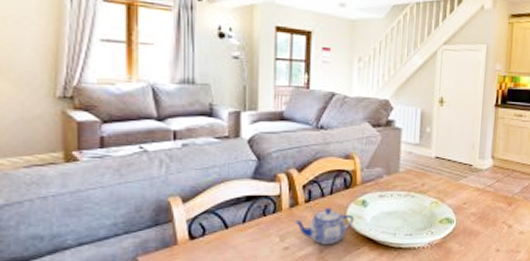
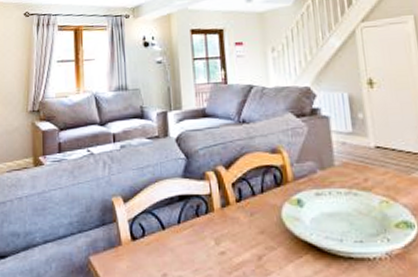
teapot: present [294,208,355,245] -> none [227,208,292,250]

